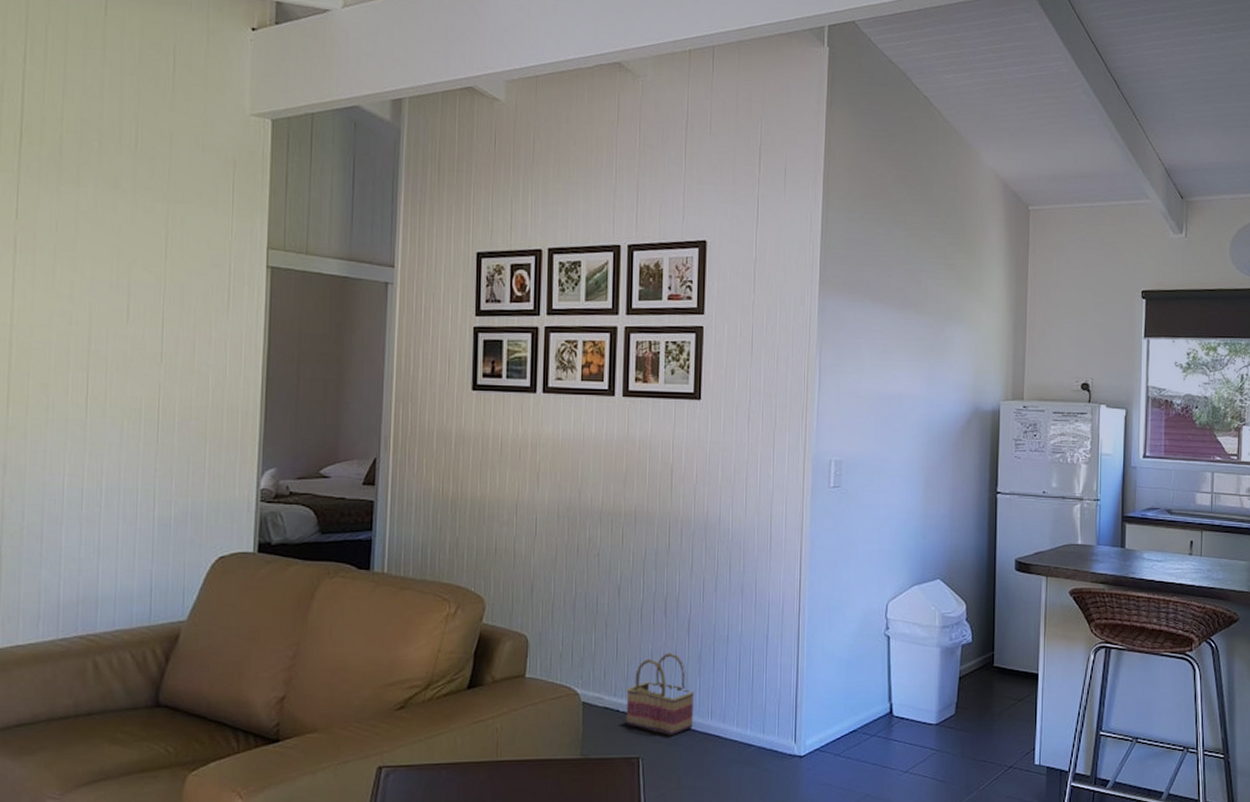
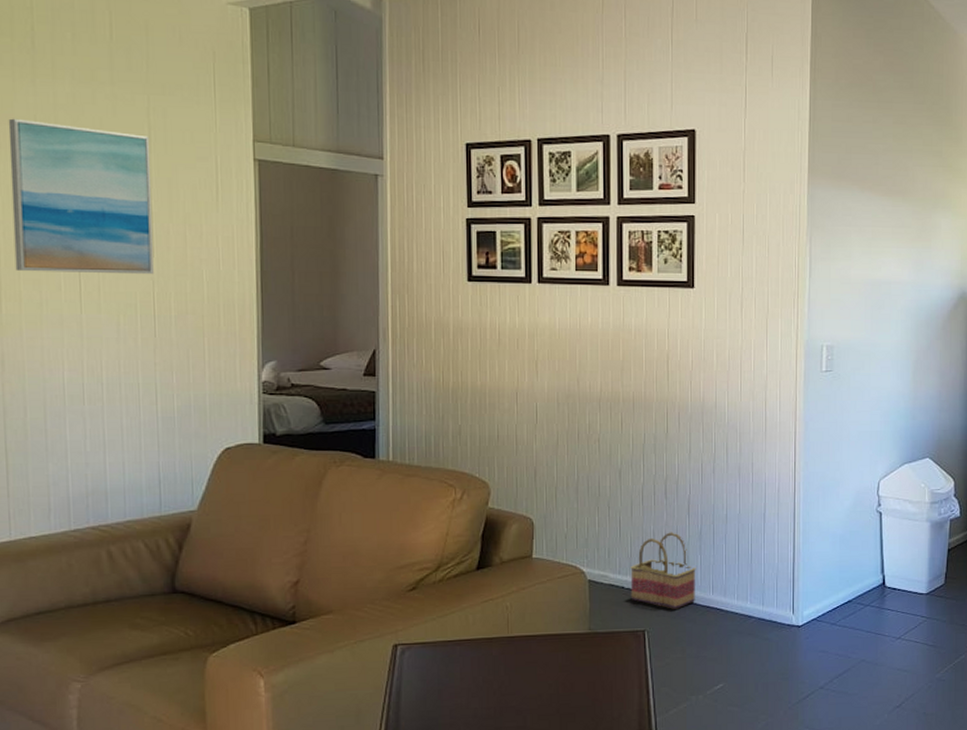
wall art: none [25,224,166,380] -> present [8,118,154,275]

